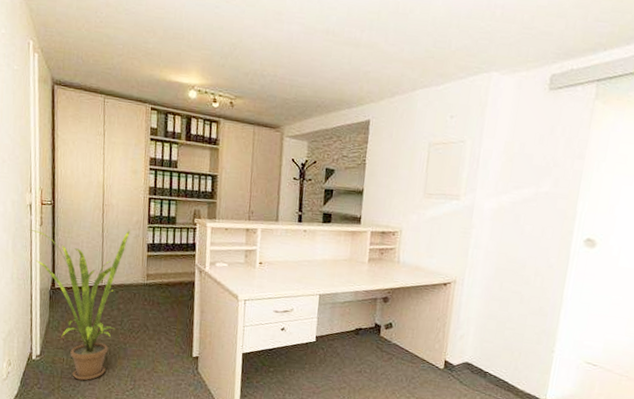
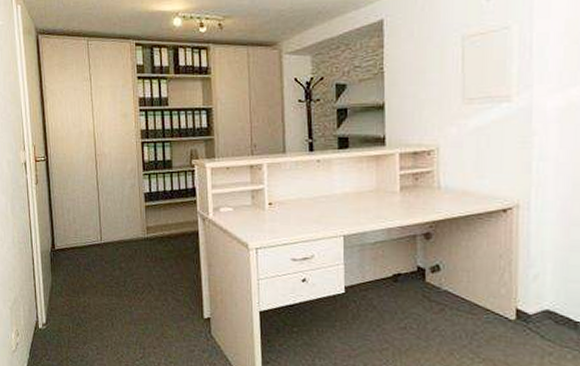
house plant: present [28,229,130,381] -> none [25,180,125,350]

